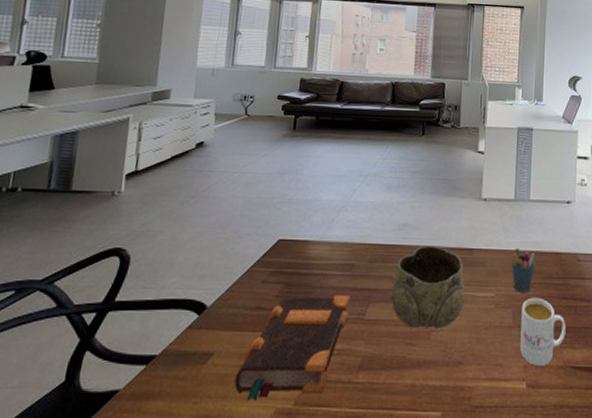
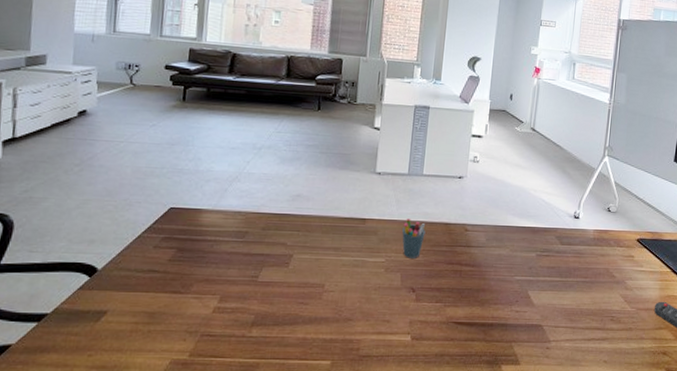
bible: present [234,295,350,402] -> none [129,260,244,354]
decorative bowl: present [391,245,465,330] -> none [284,215,357,291]
mug: present [520,297,566,366] -> none [406,262,451,321]

